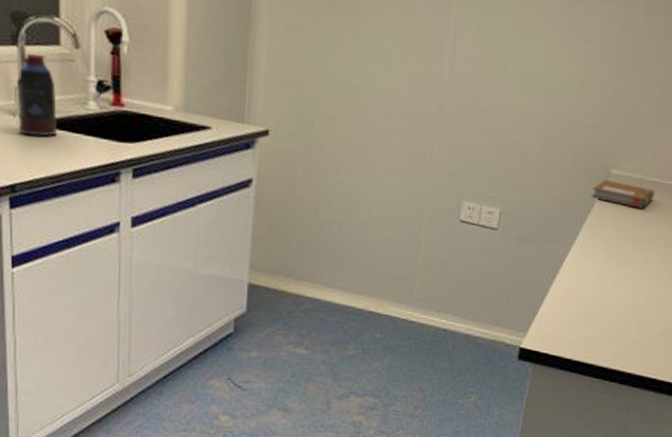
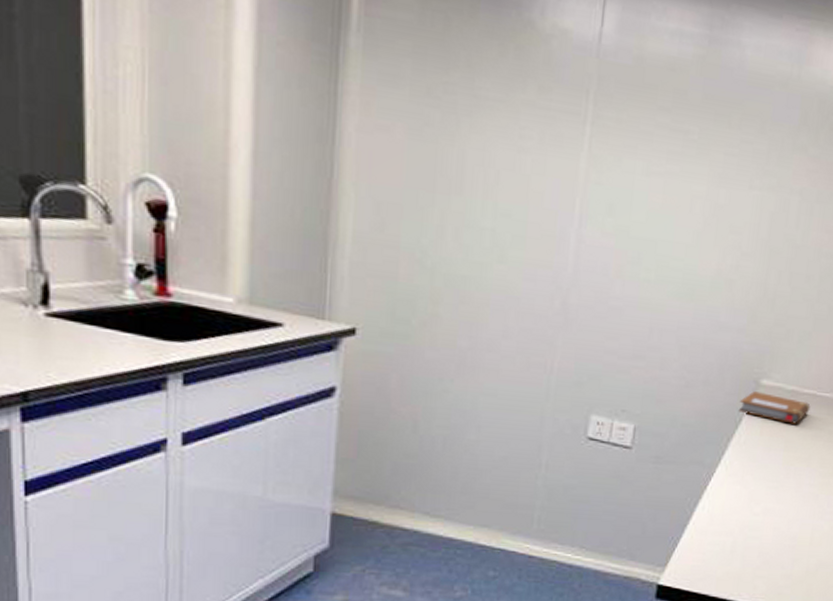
bottle: present [16,53,58,137] -> none [28,227,85,333]

